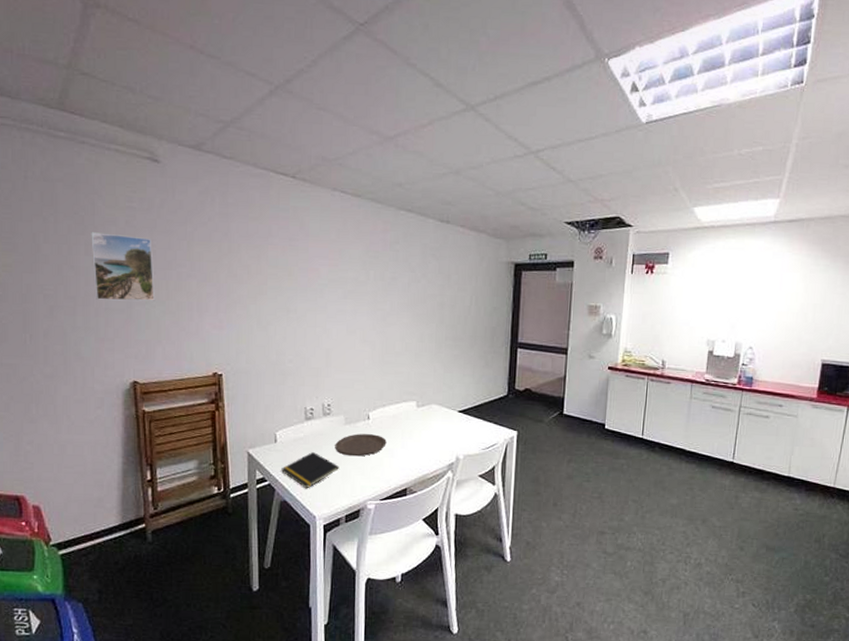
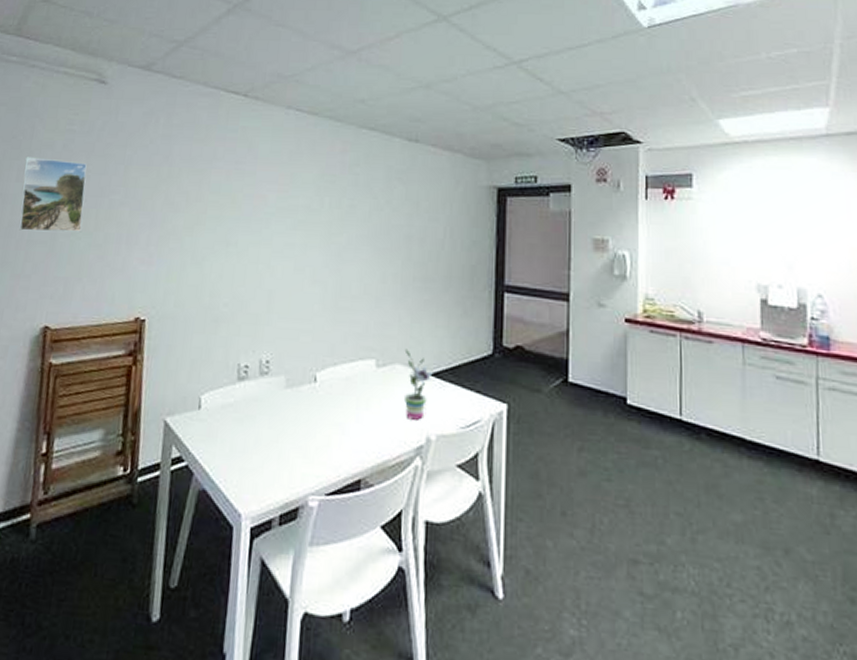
notepad: present [281,452,339,489] -> none [203,424,275,475]
plate: present [335,434,387,457] -> none [271,400,337,432]
potted plant: none [438,393,461,445] -> present [403,349,433,420]

